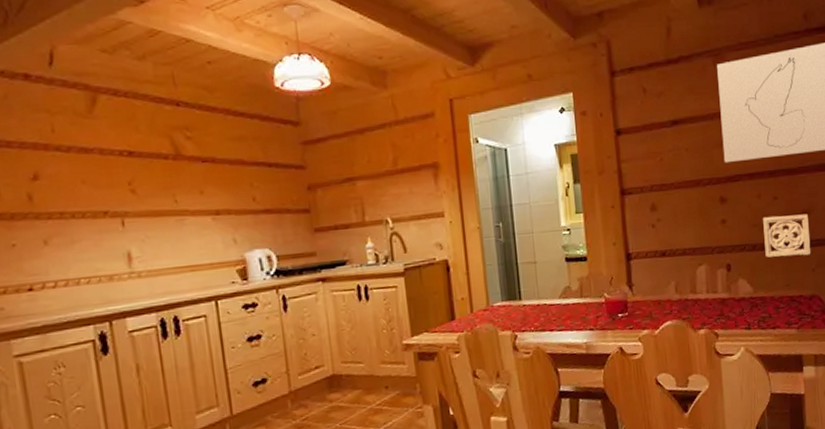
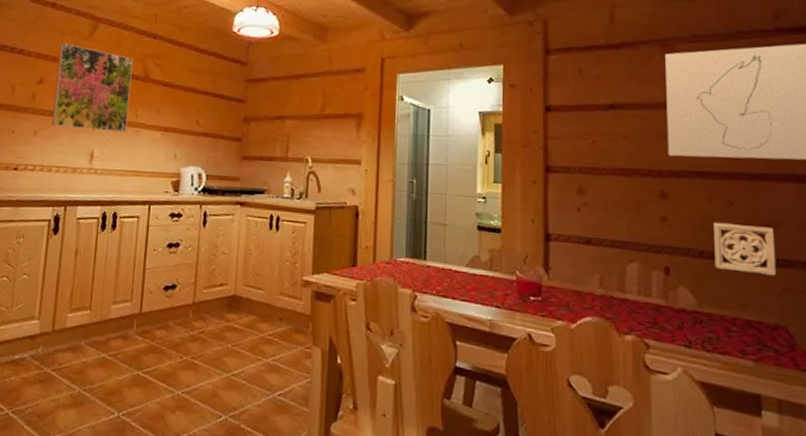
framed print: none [50,124,168,230] -> present [52,43,133,133]

